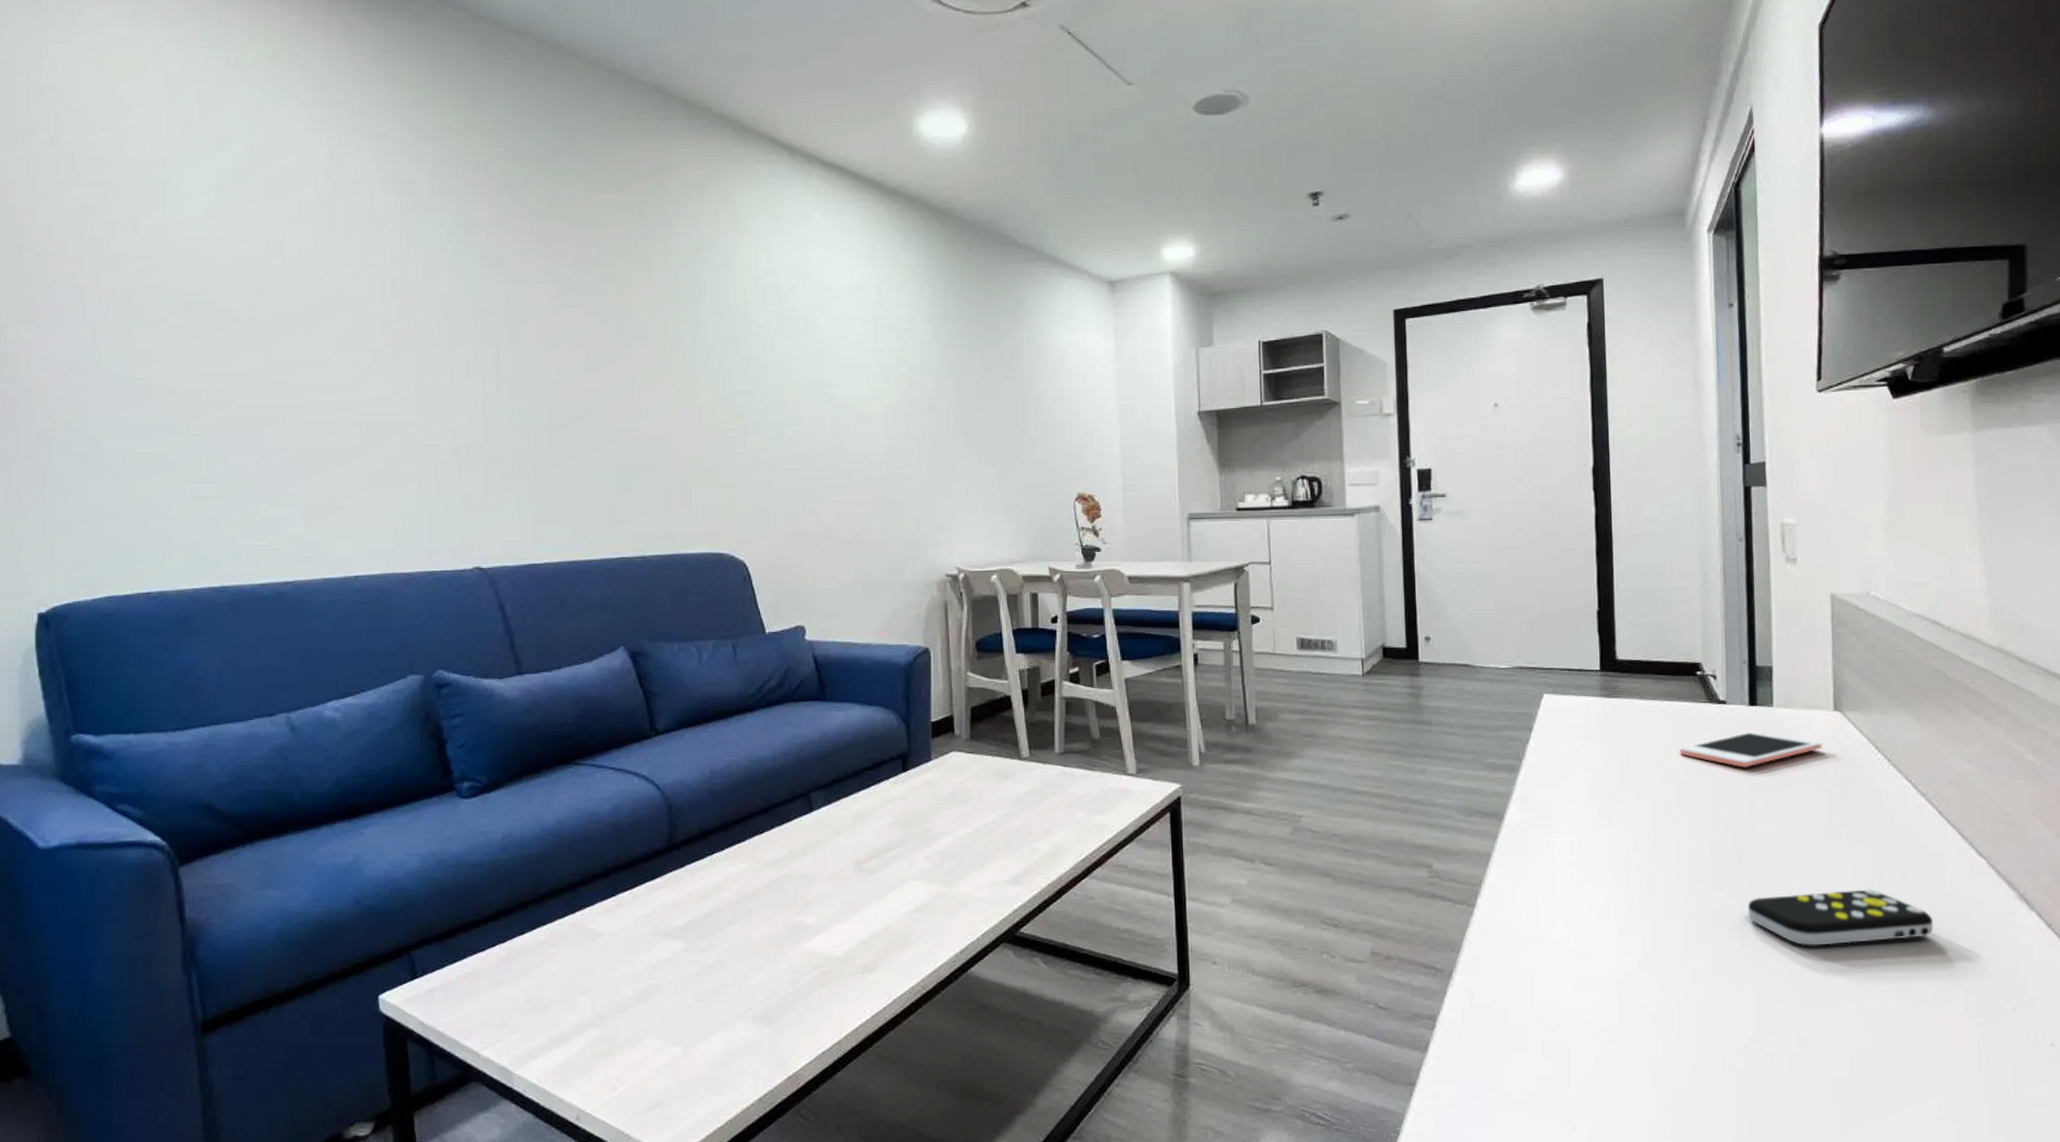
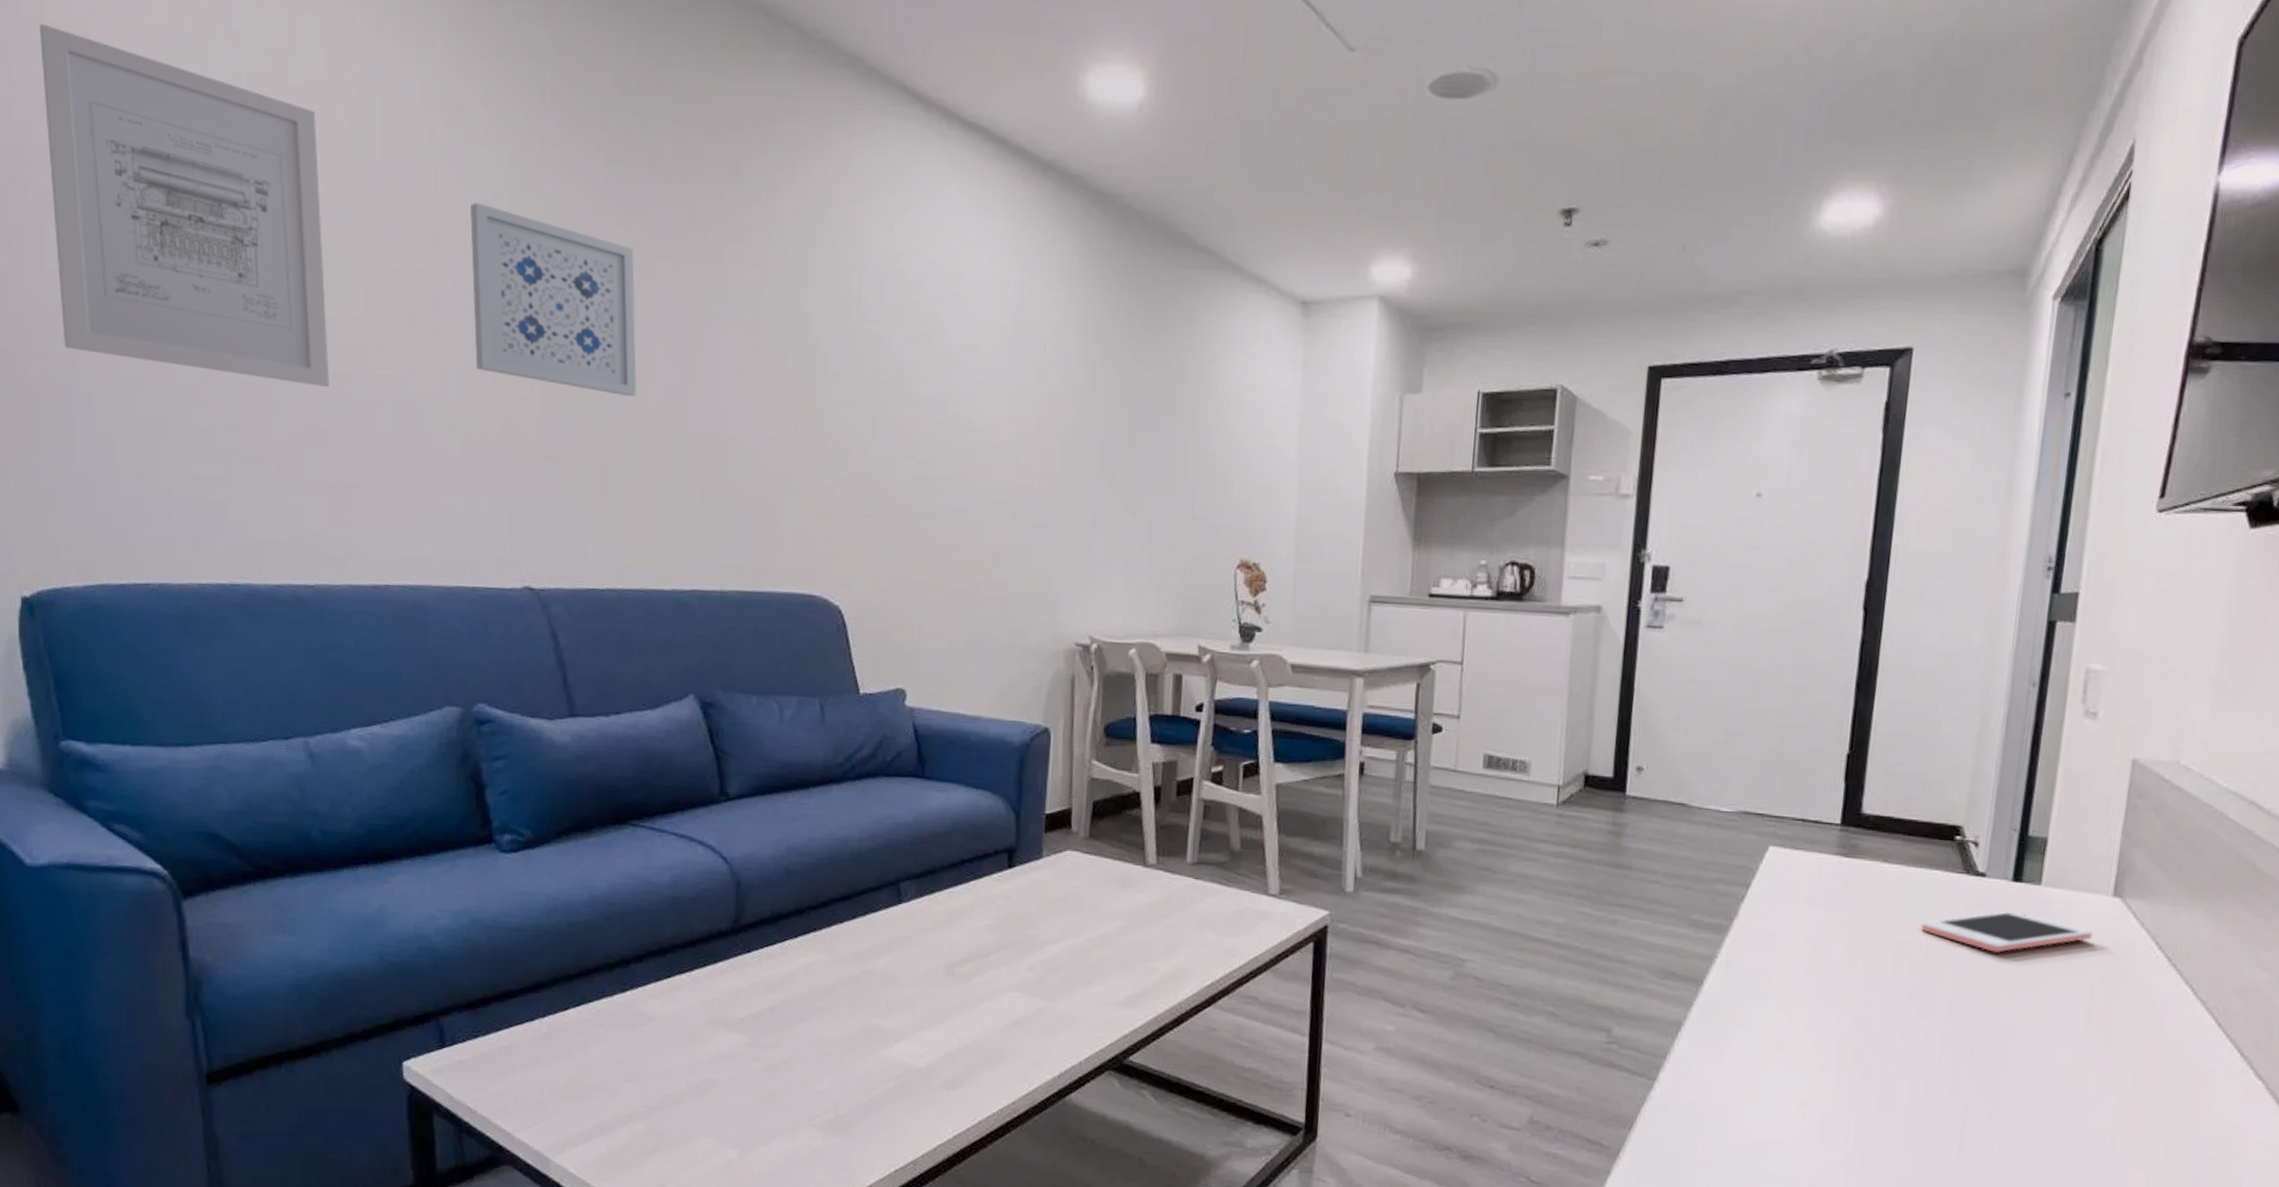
wall art: none [58,142,304,416] -> present [39,23,329,388]
wall art: none [420,256,564,403] -> present [470,202,637,397]
remote control: present [1747,889,1934,946] -> none [1973,1100,2190,1163]

